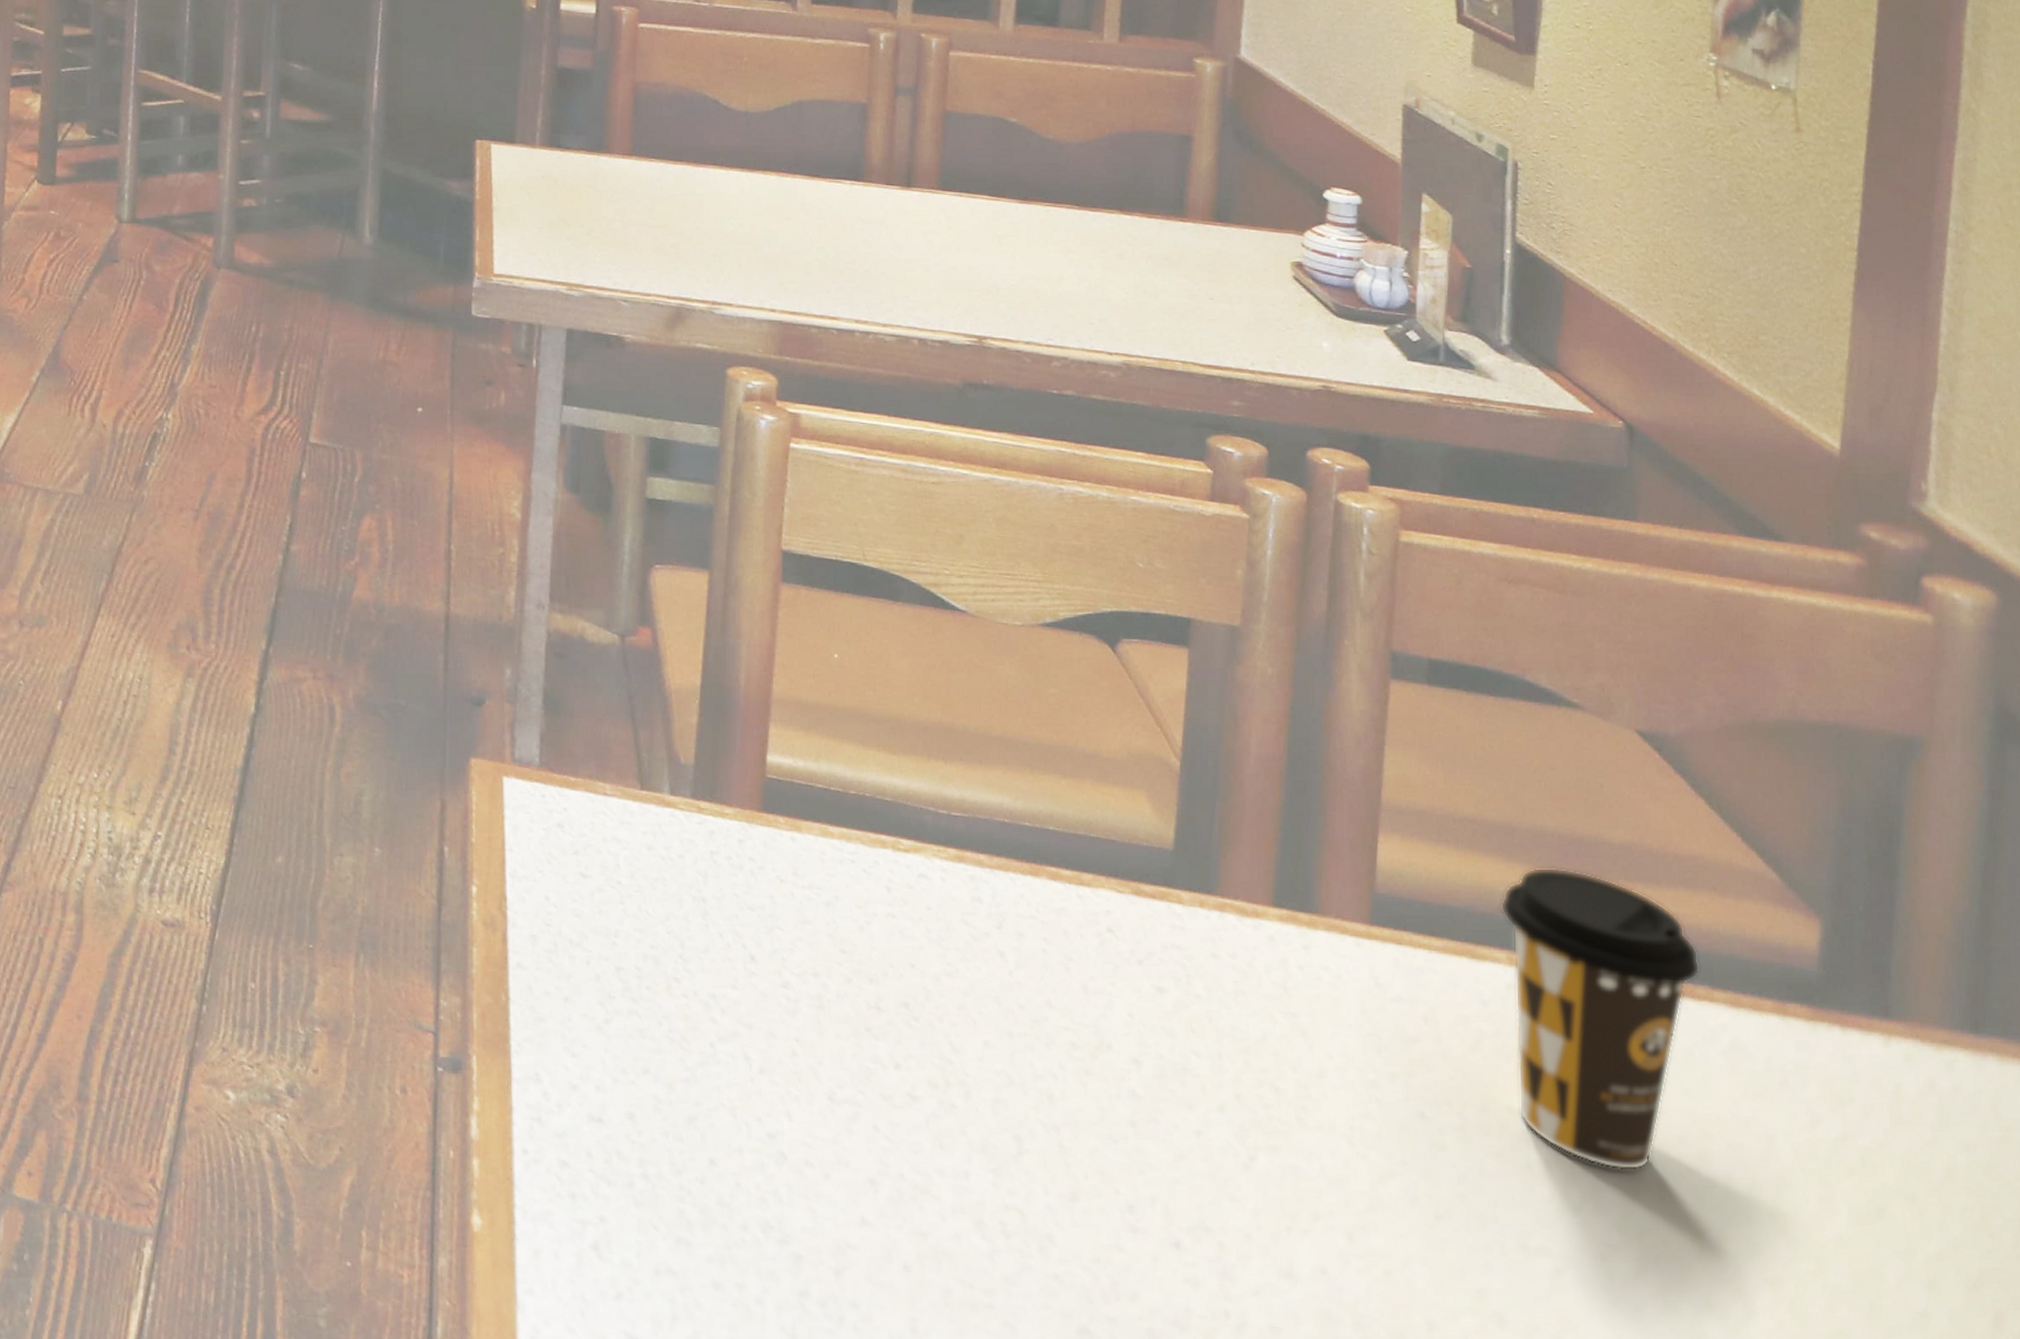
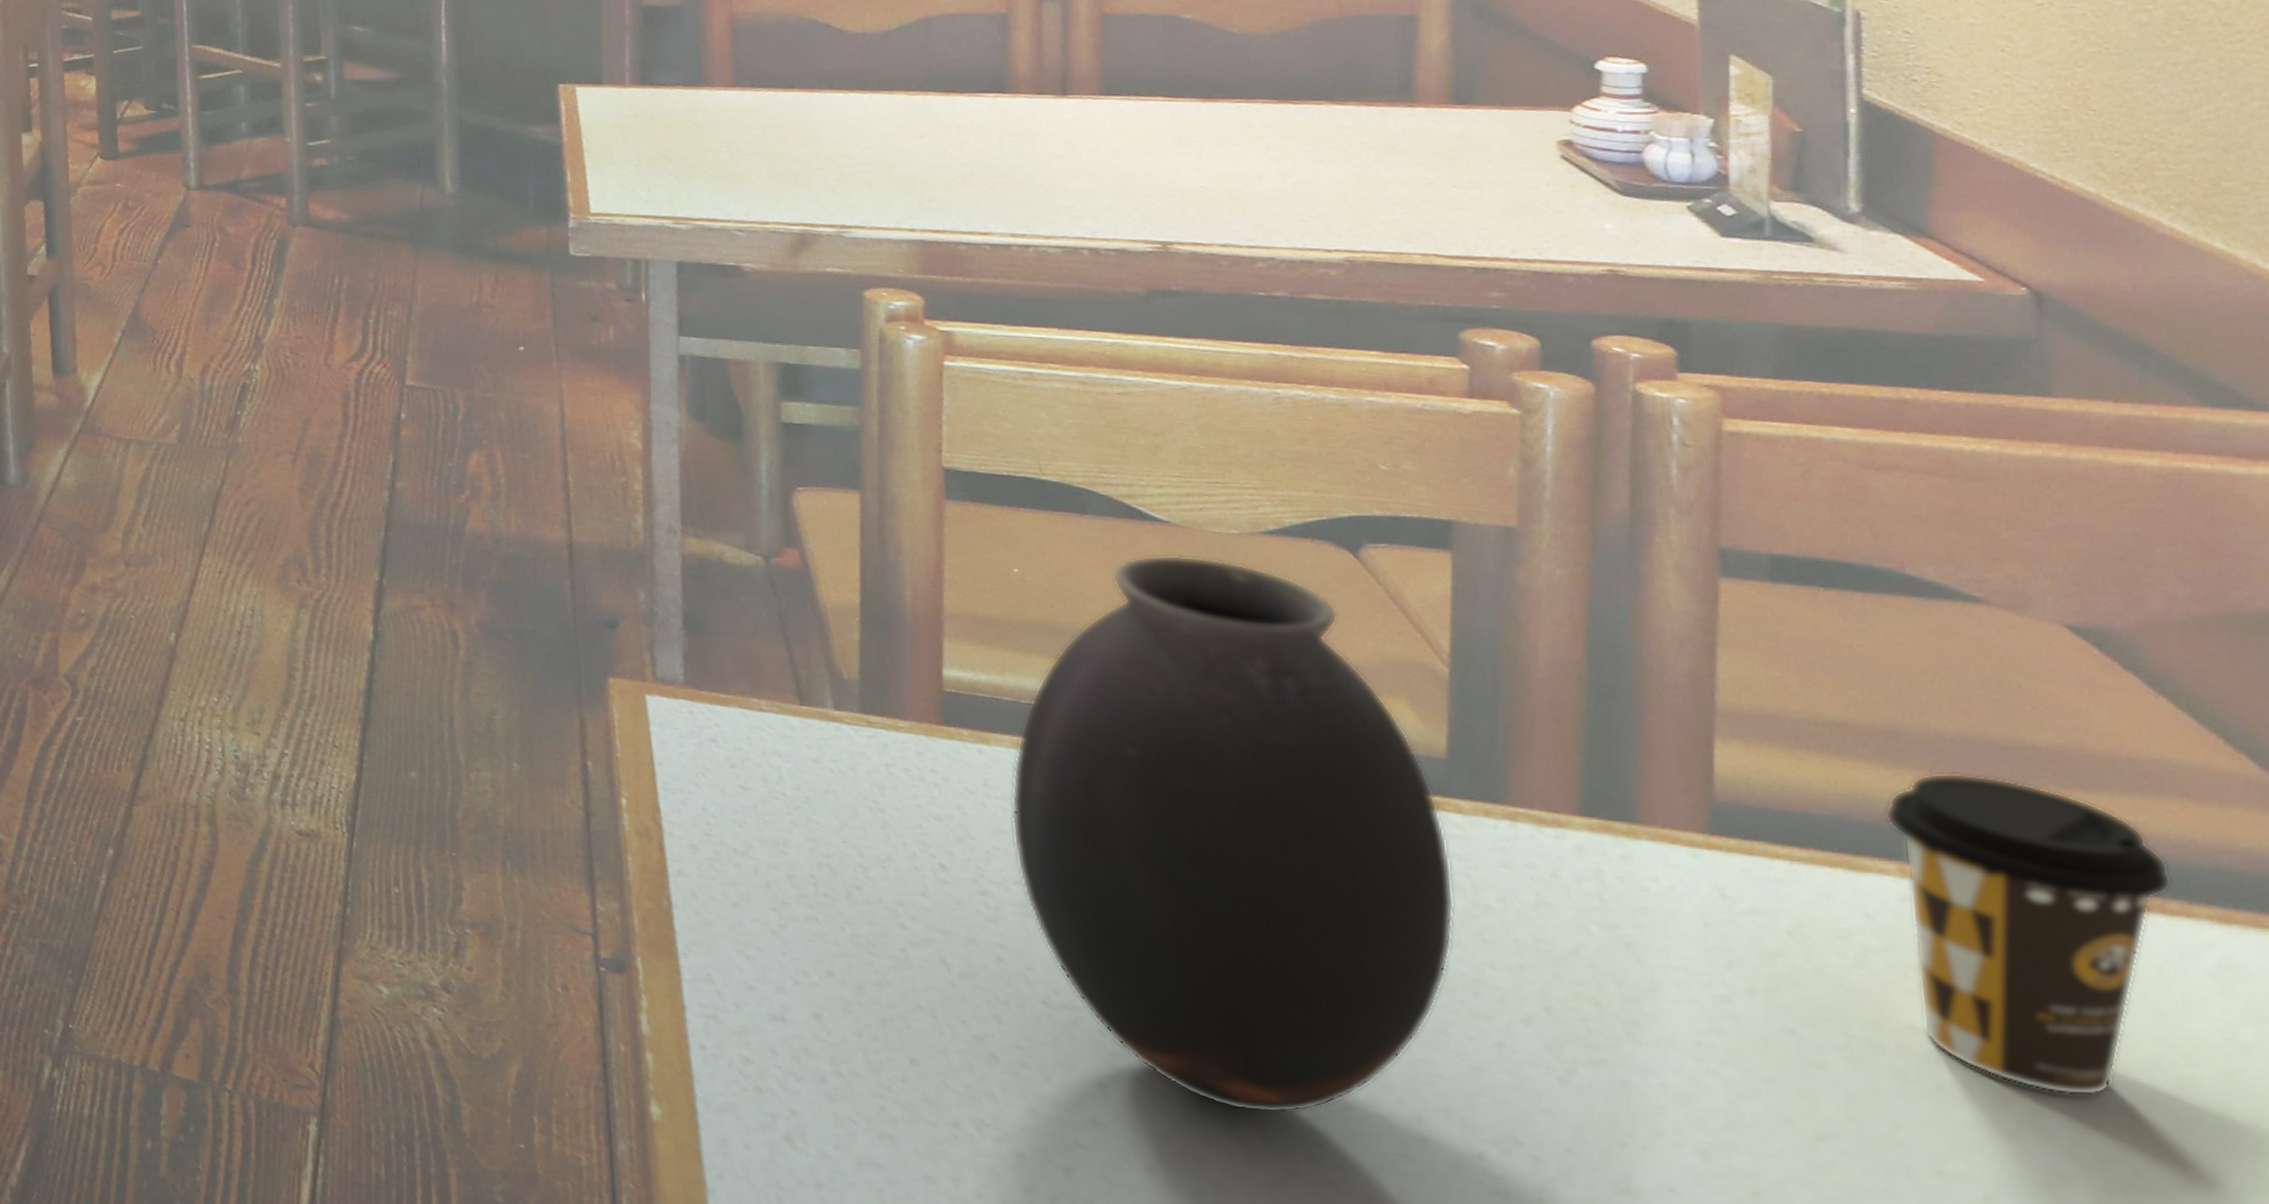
vase: none [815,645,1171,1207] -> present [1011,555,1455,1114]

